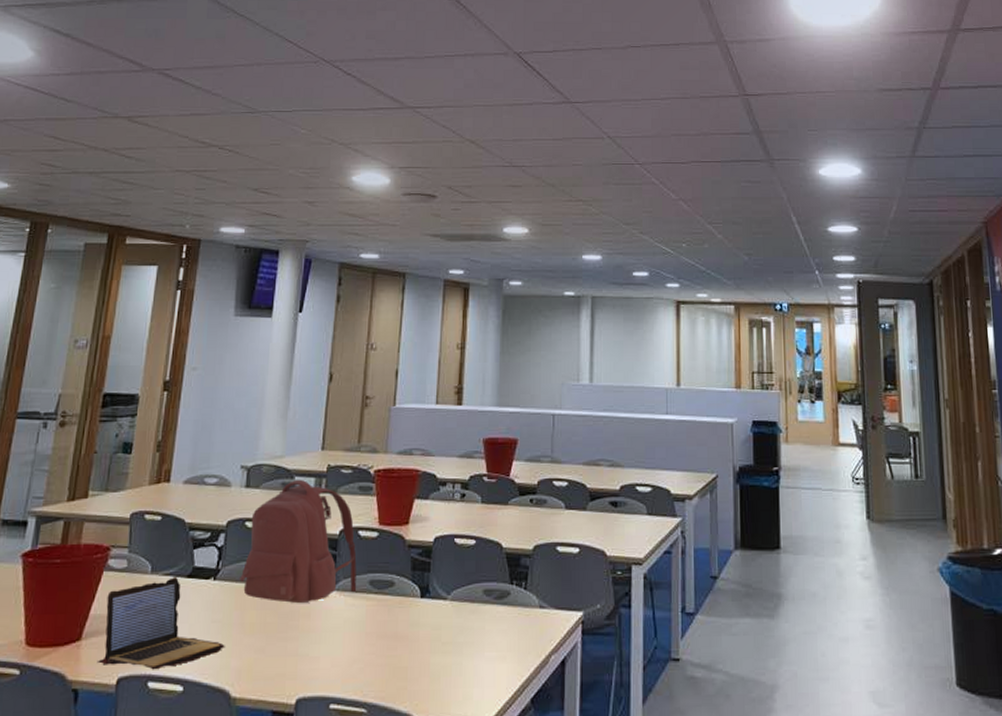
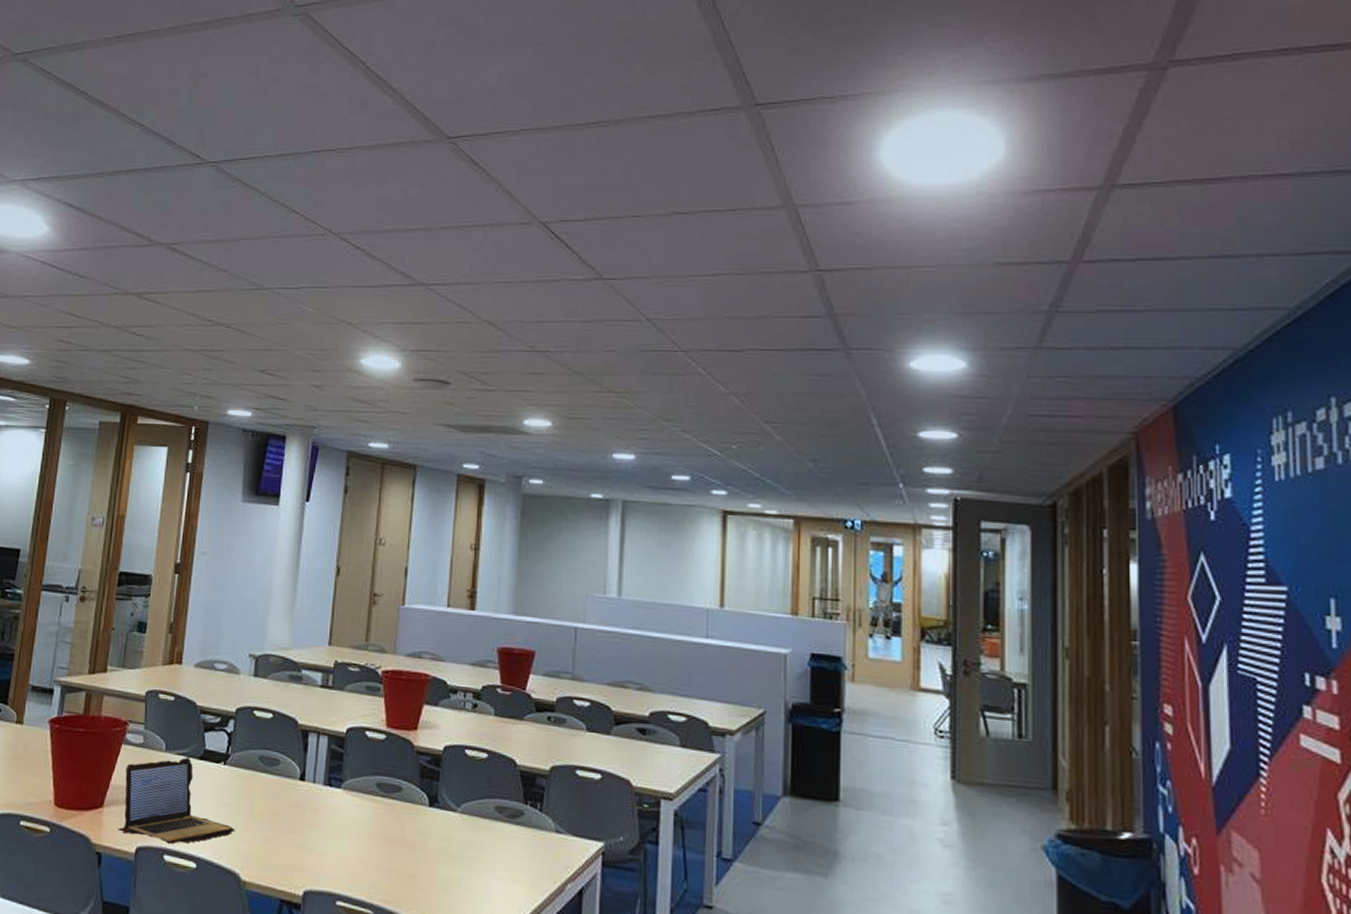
backpack: present [240,479,357,604] -> none [249,673,364,798]

